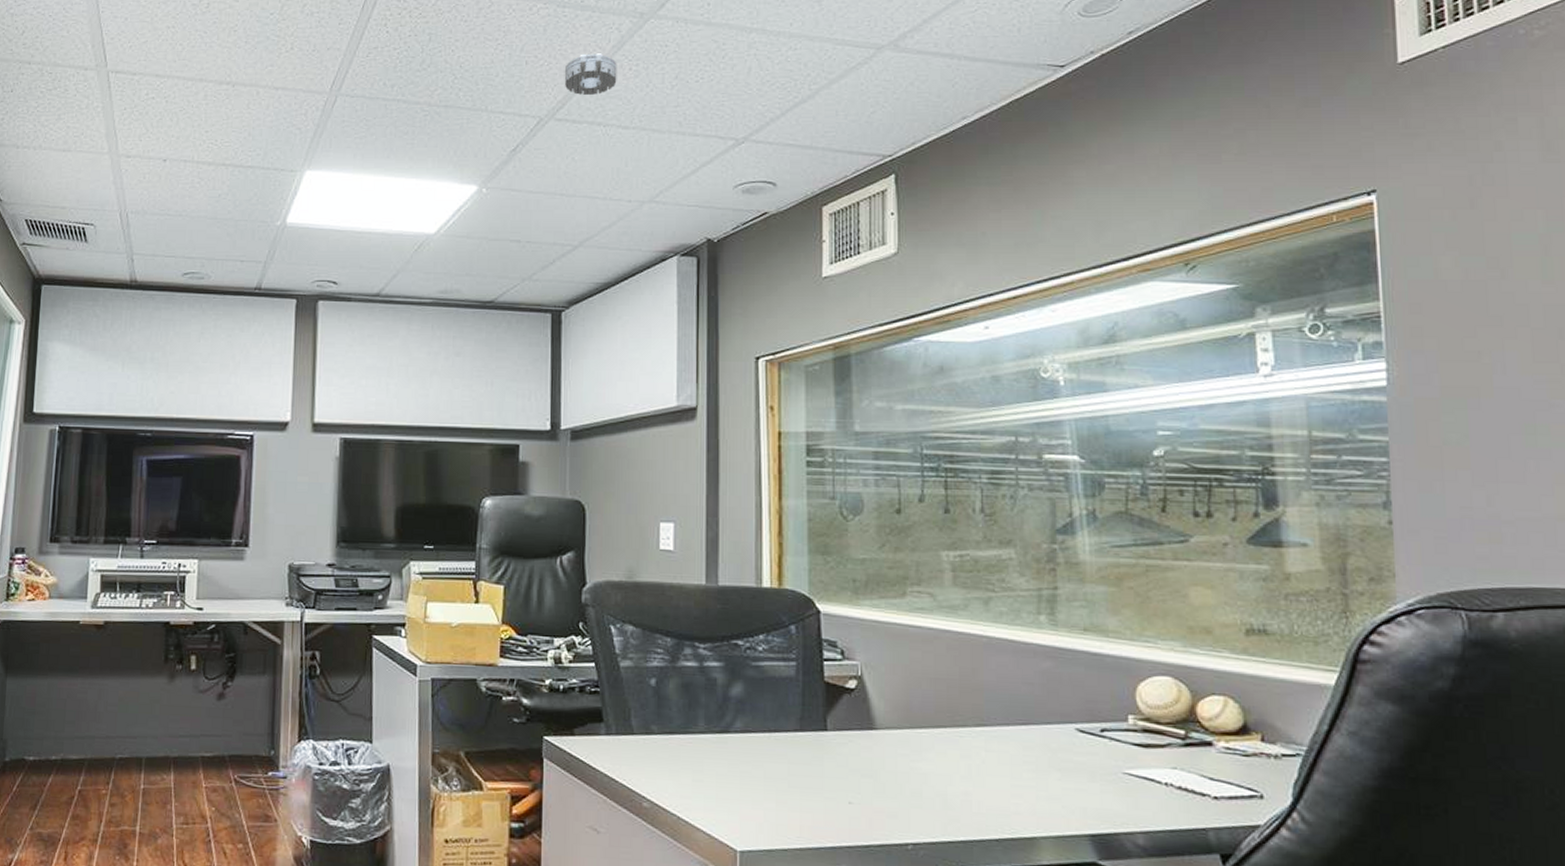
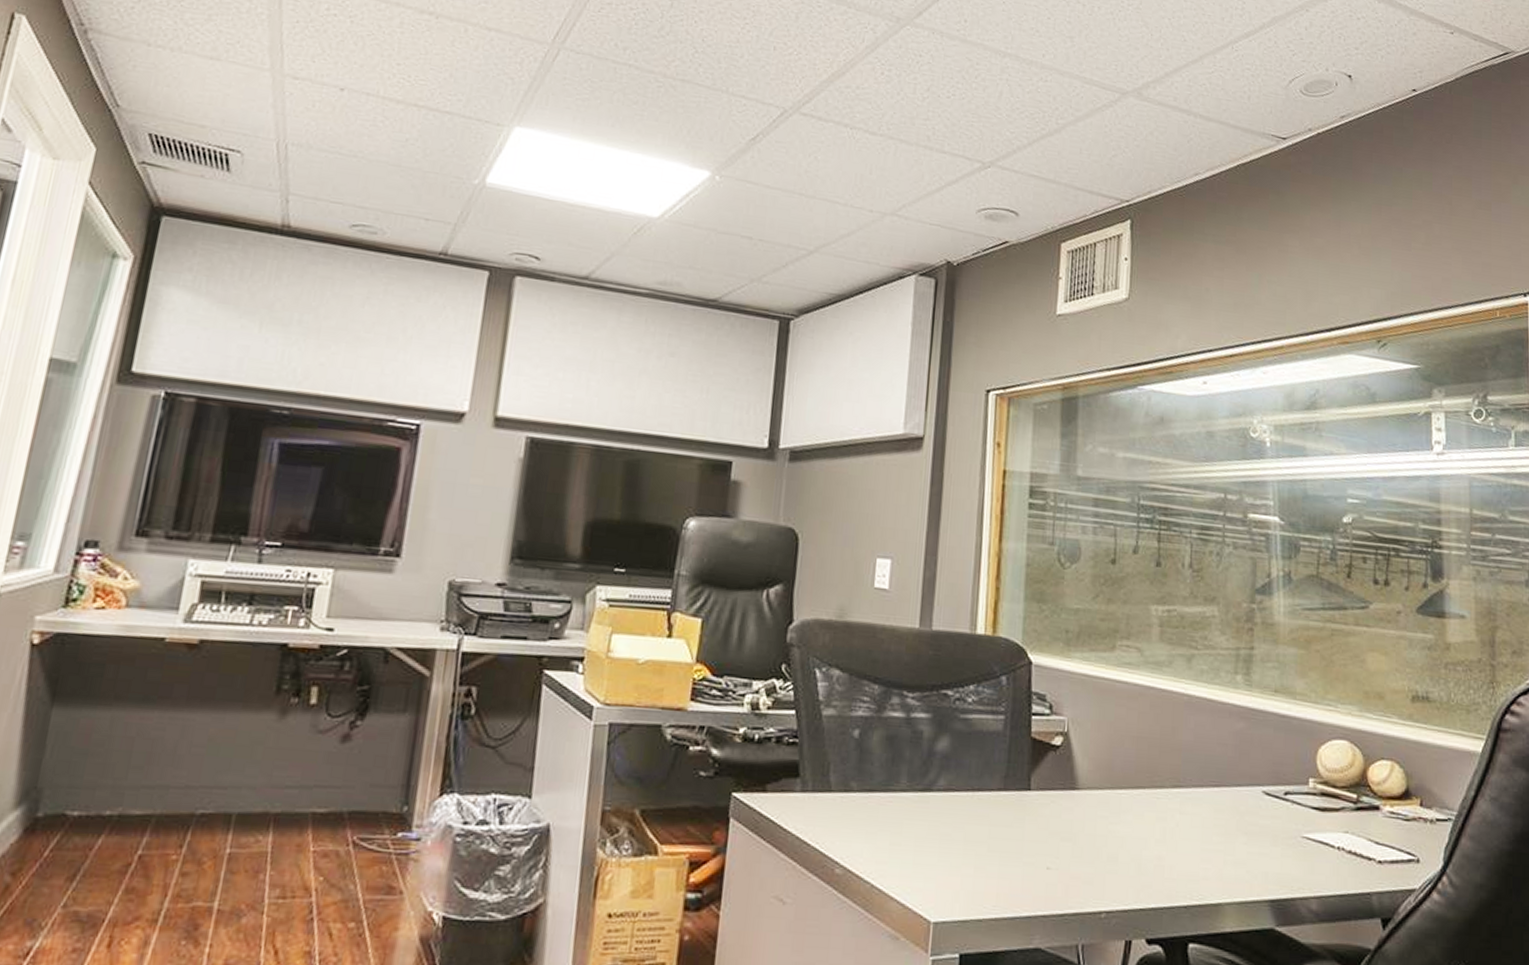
smoke detector: present [564,53,617,96] -> none [812,49,870,95]

